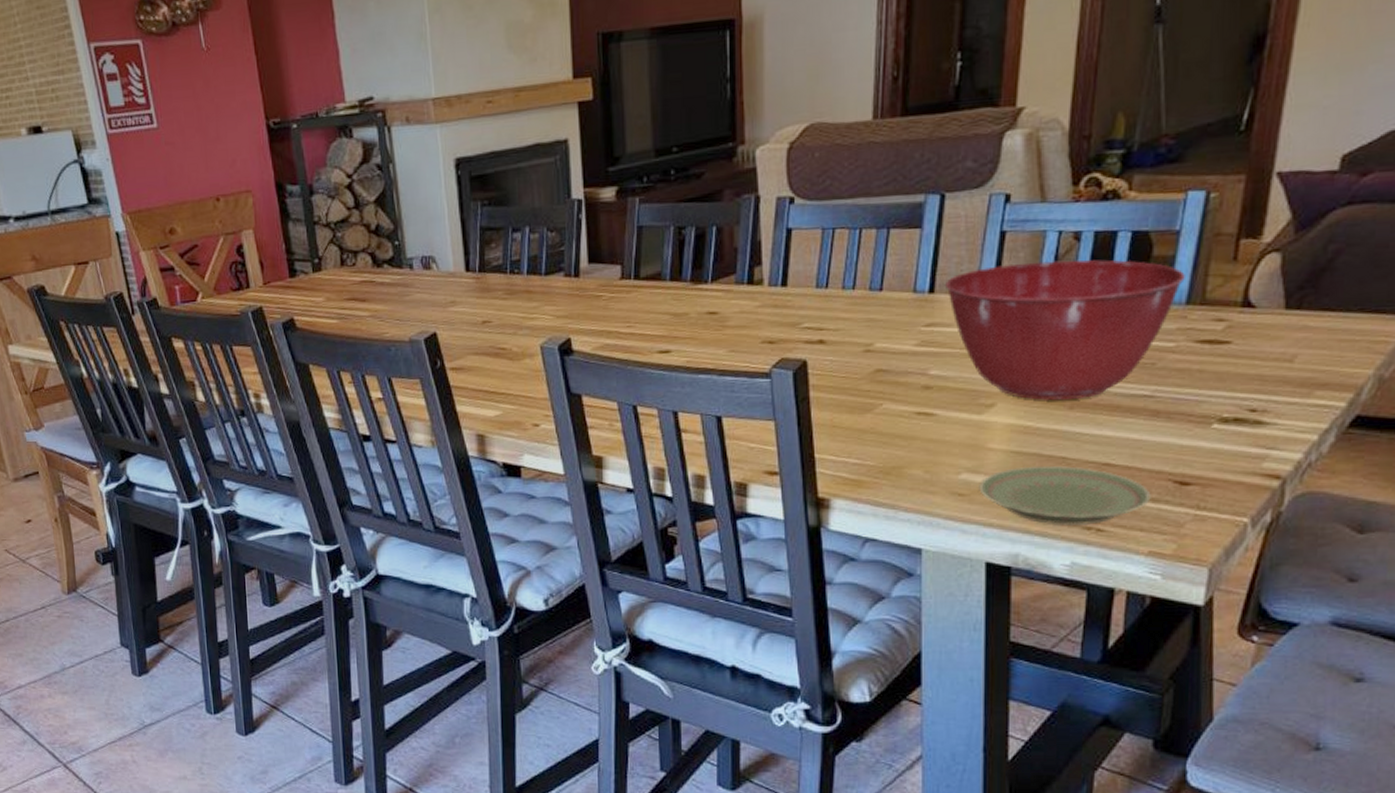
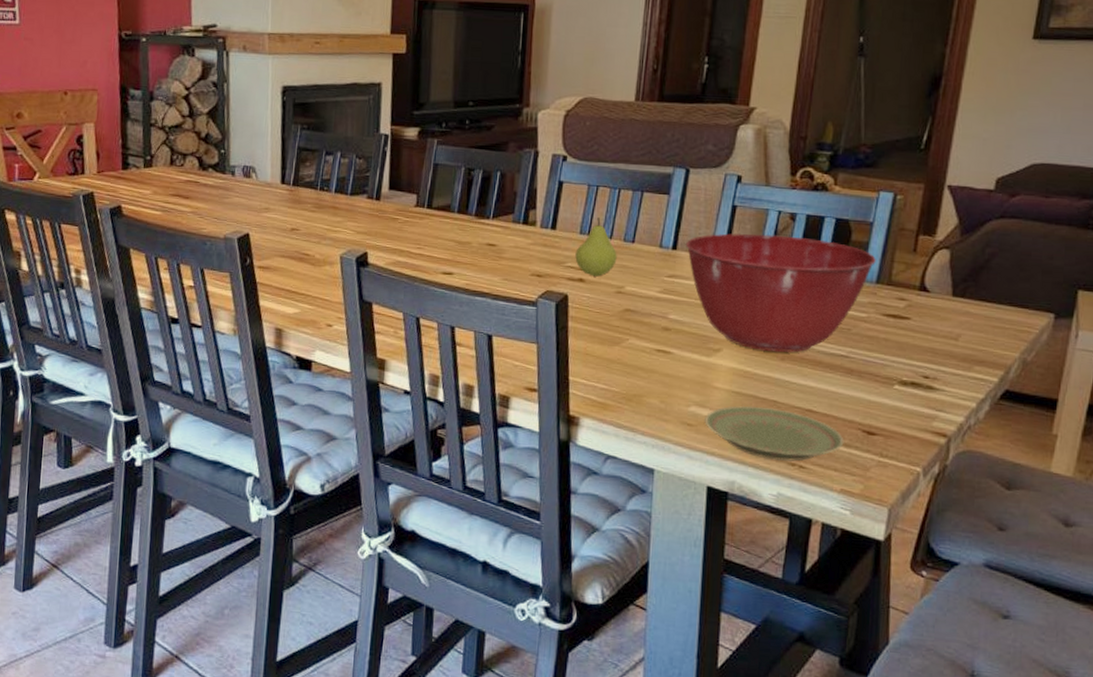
fruit: none [812,266,862,336] -> present [575,218,617,277]

